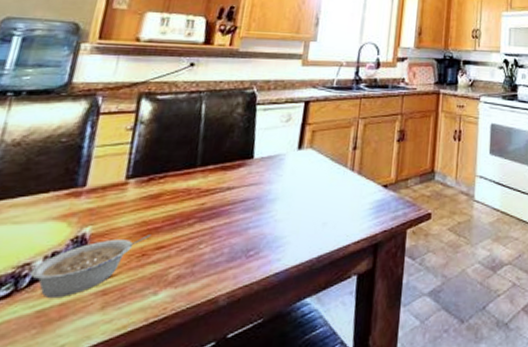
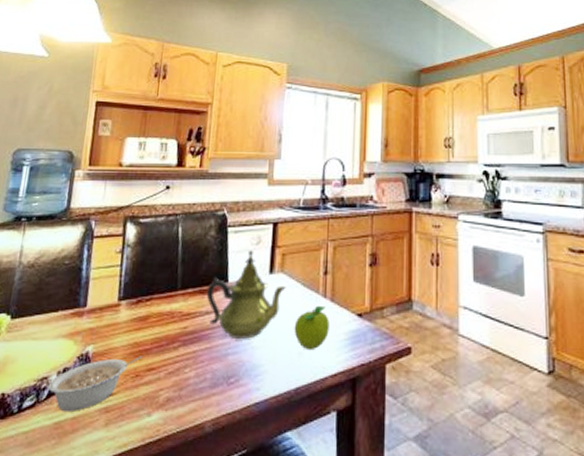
teapot: none [228,127,314,212] -> present [206,250,286,339]
fruit: none [319,178,356,221] -> present [294,305,329,351]

